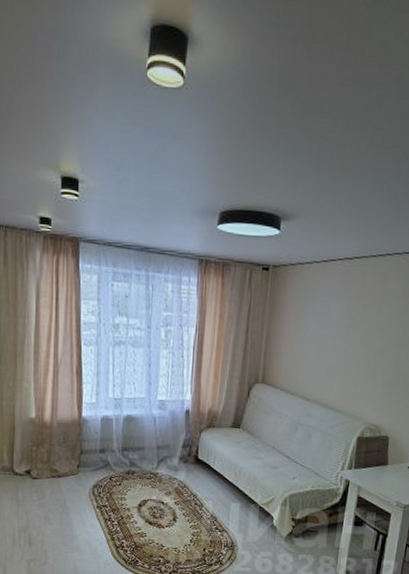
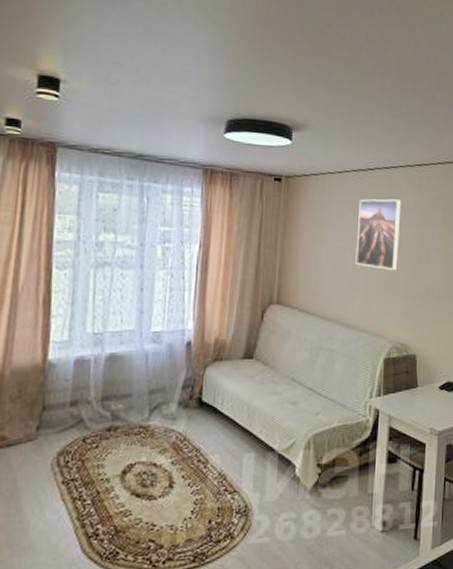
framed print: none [335,287,387,357] -> present [355,199,402,270]

